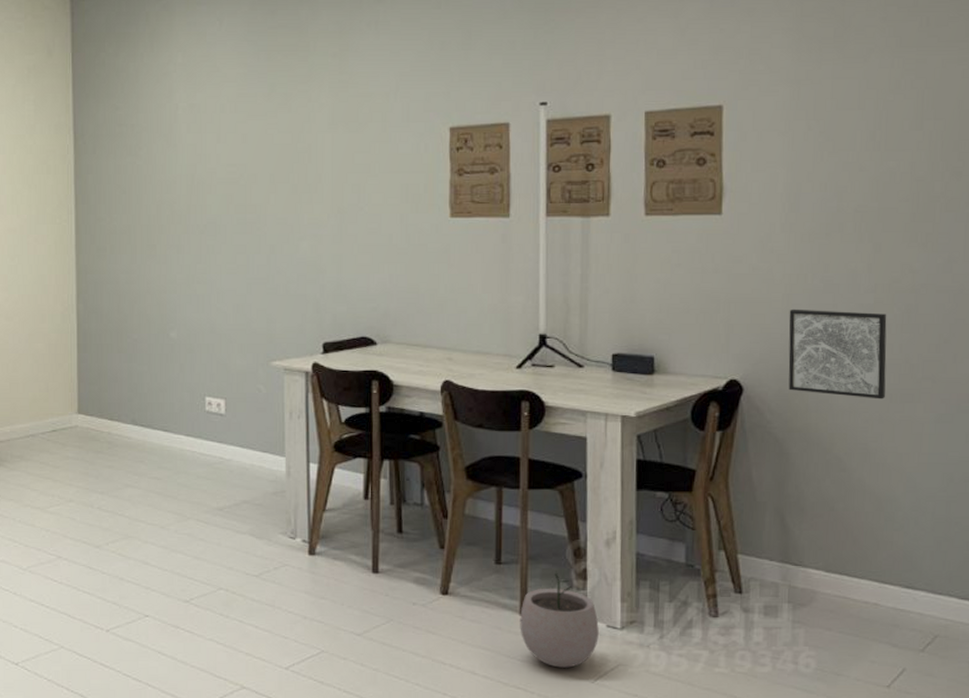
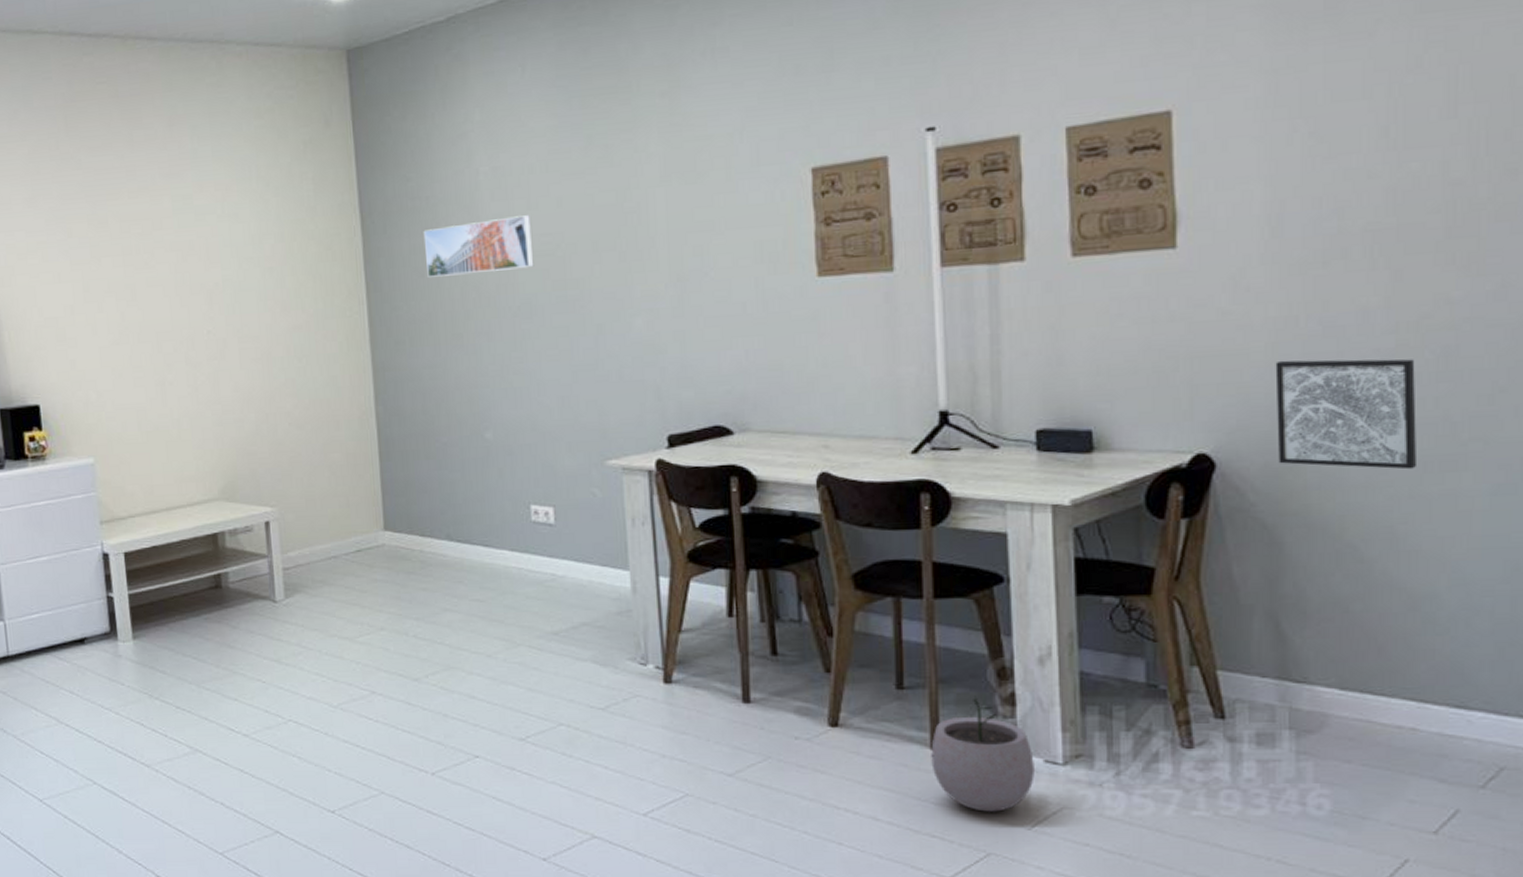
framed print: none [127,147,220,194] -> present [423,215,534,277]

